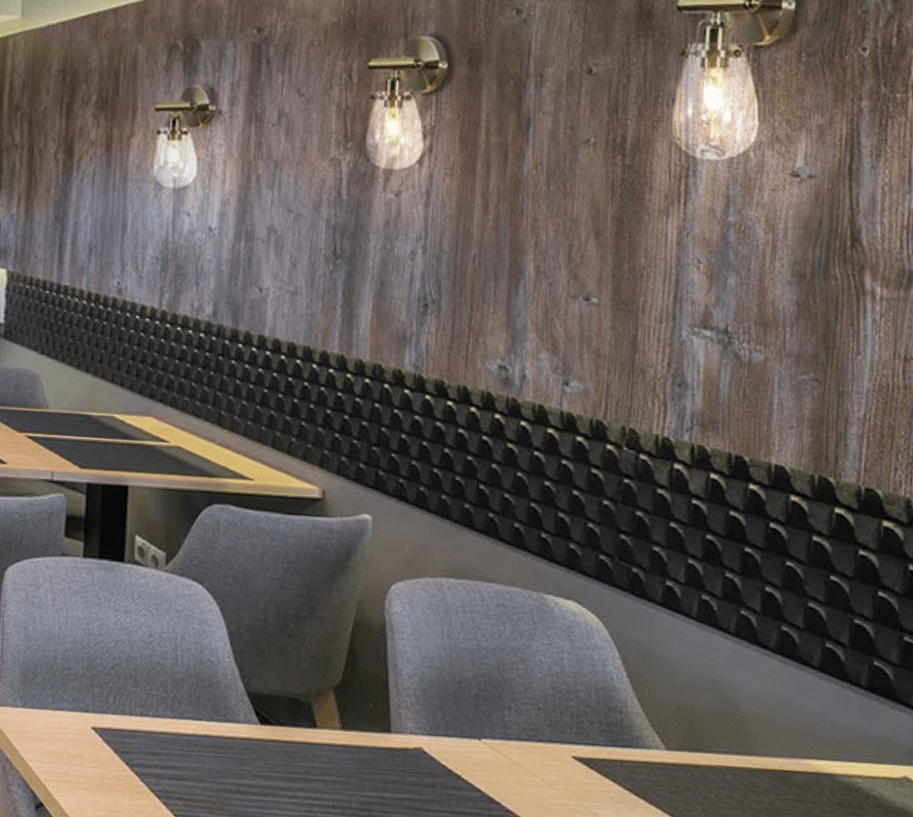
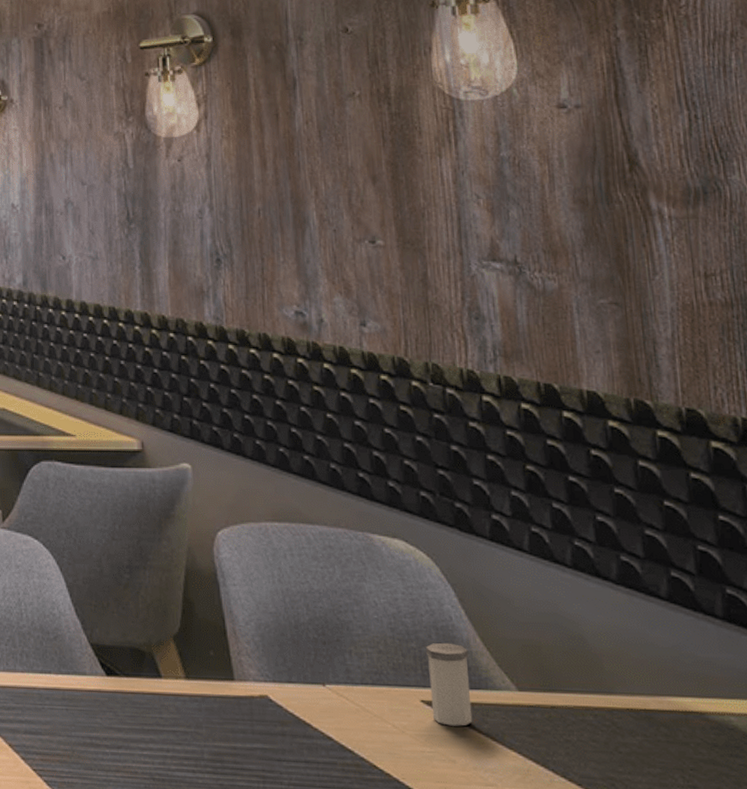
salt shaker: none [581,702,625,782] -> present [425,642,473,726]

